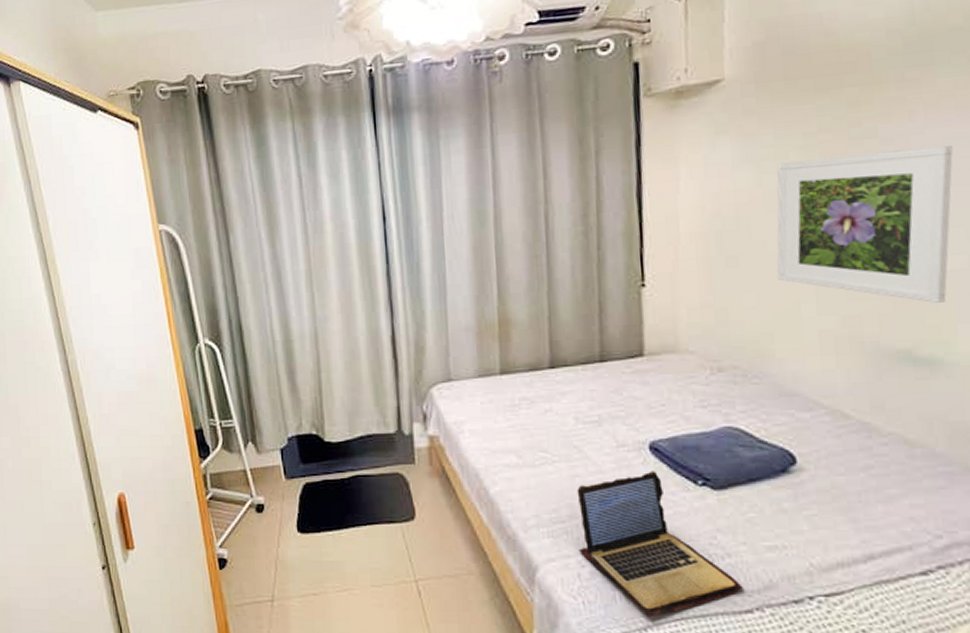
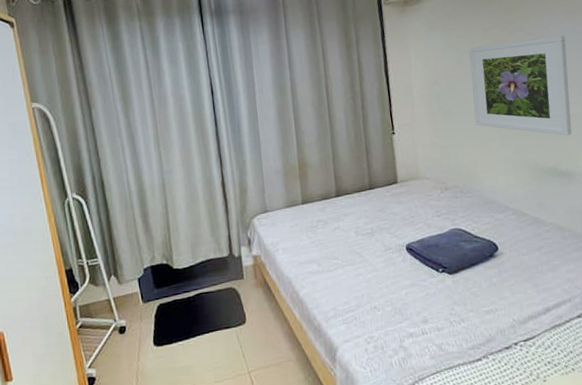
laptop: present [577,471,745,617] -> none [360,265,475,374]

